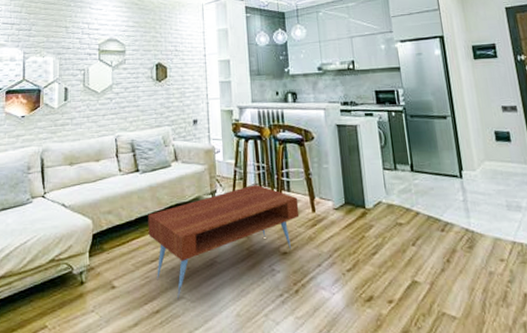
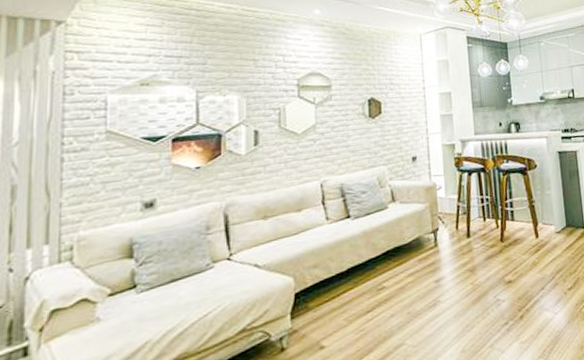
coffee table: present [148,184,300,300] -> none [362,217,524,348]

